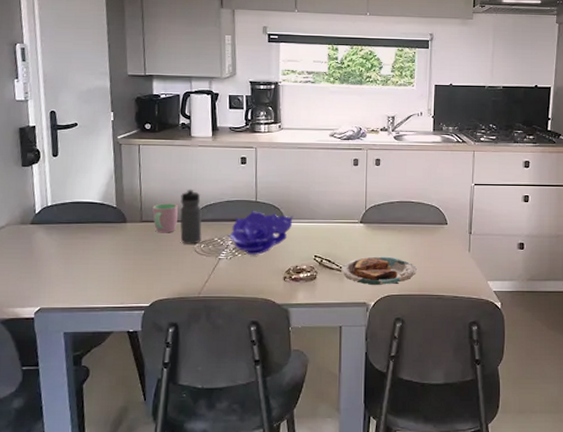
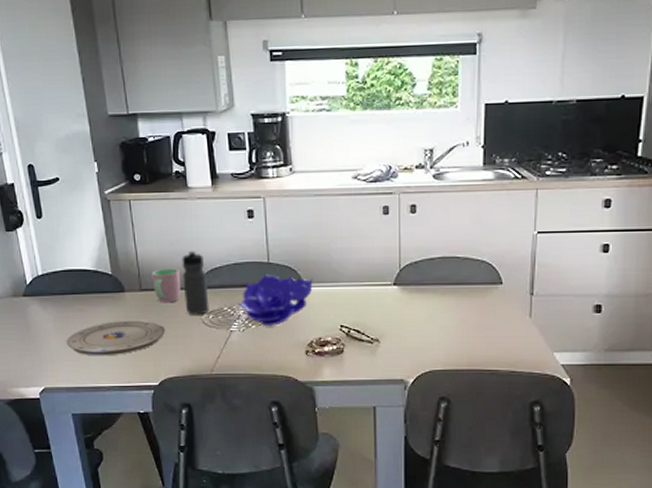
plate: none [67,247,160,280] -> present [66,320,165,356]
plate: present [341,256,417,286] -> none [373,325,464,360]

